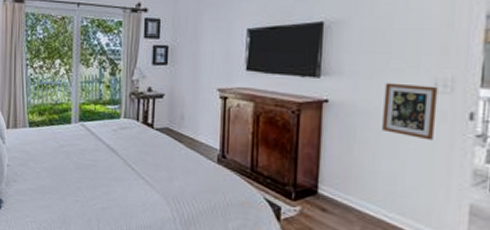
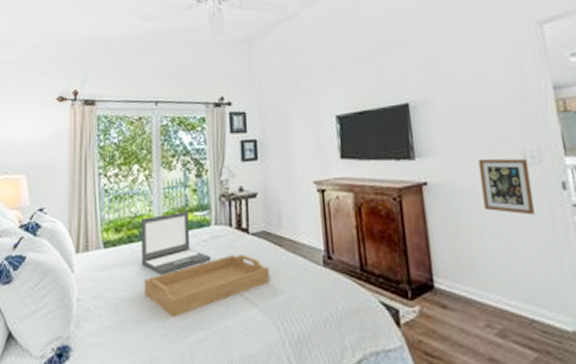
laptop: none [60,103,119,154] -> present [141,210,211,275]
serving tray: none [61,144,168,188] -> present [144,254,270,317]

